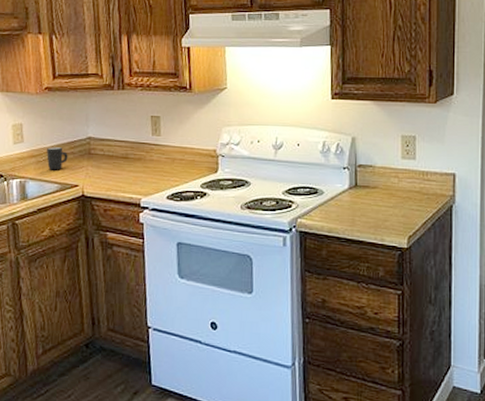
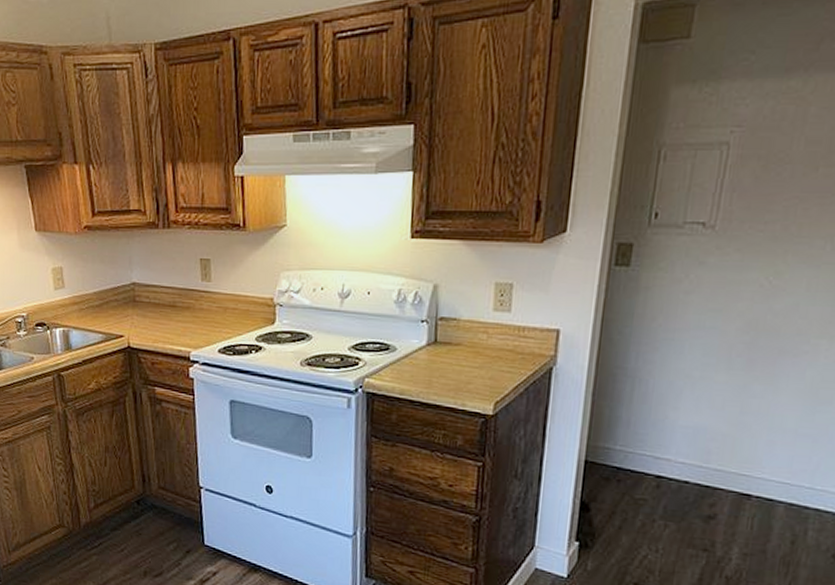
mug: present [46,147,68,170] -> none [88,293,112,319]

